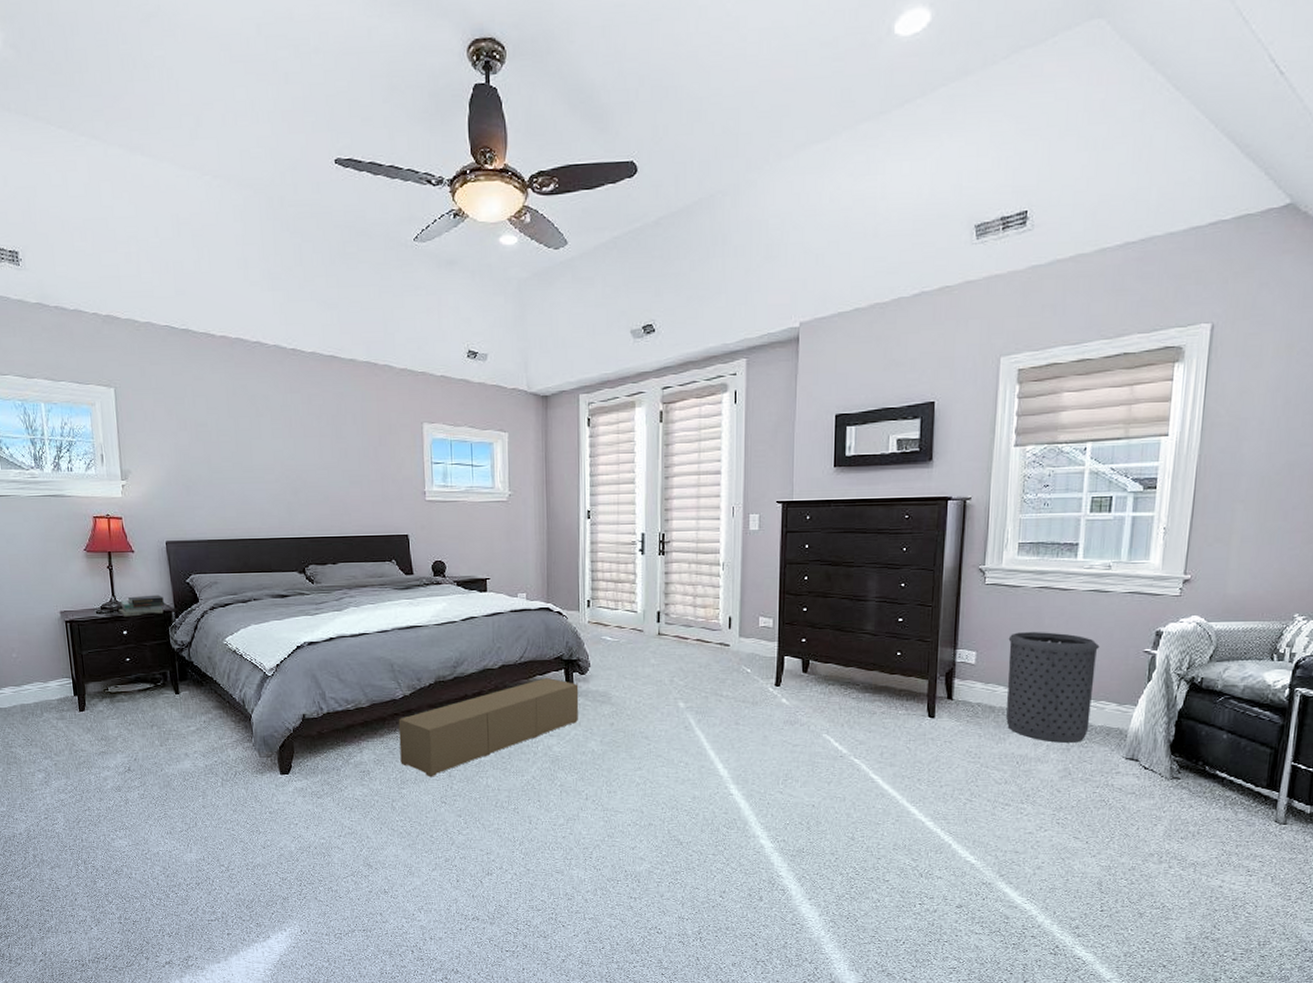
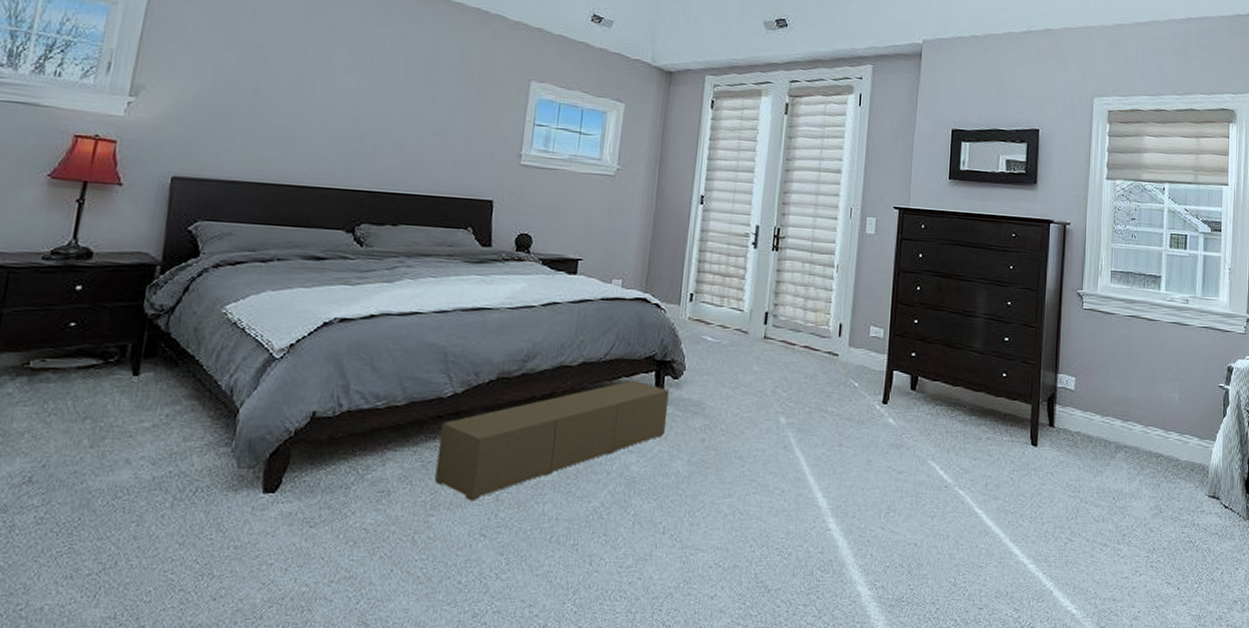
books: present [118,594,164,617] -> none [76,241,149,268]
laundry basket: present [1006,632,1100,743] -> none [1103,360,1182,478]

